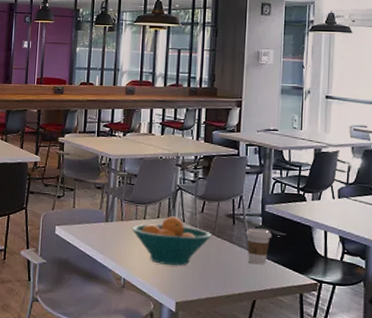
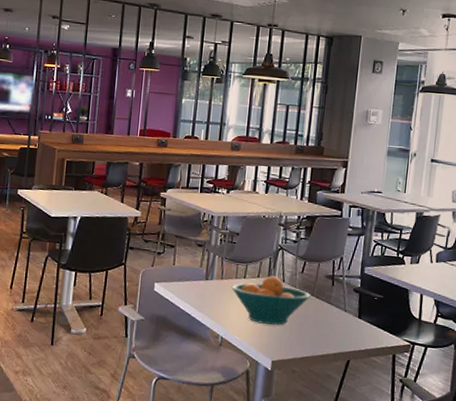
coffee cup: present [245,228,273,265] -> none [343,289,370,326]

